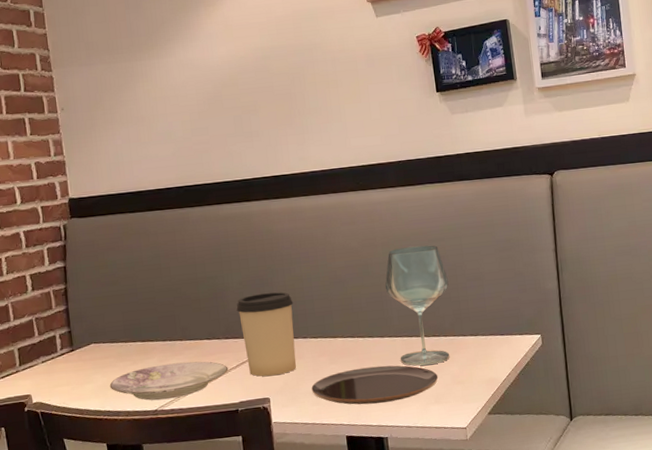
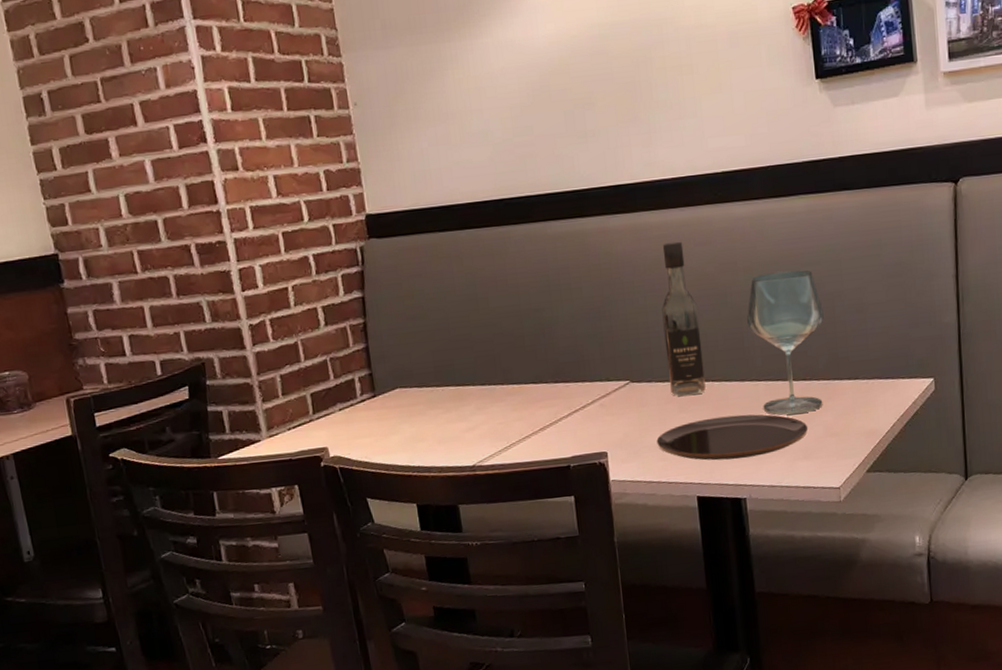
plate: present [109,361,229,401] -> none [419,409,559,455]
cup: present [236,292,296,377] -> none [567,327,639,427]
bottle: none [314,221,352,351] -> present [661,241,706,397]

